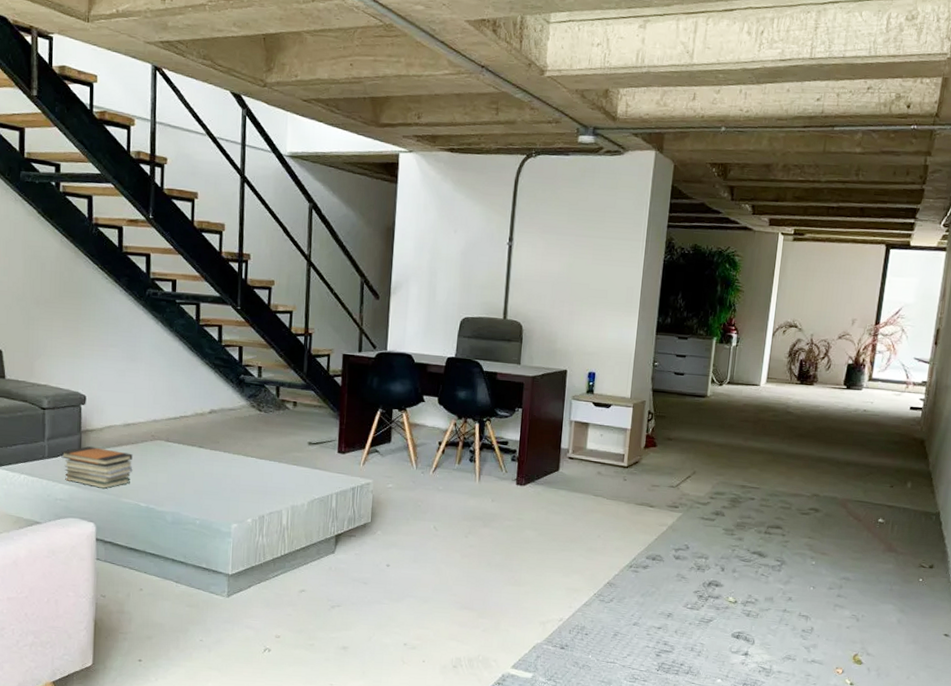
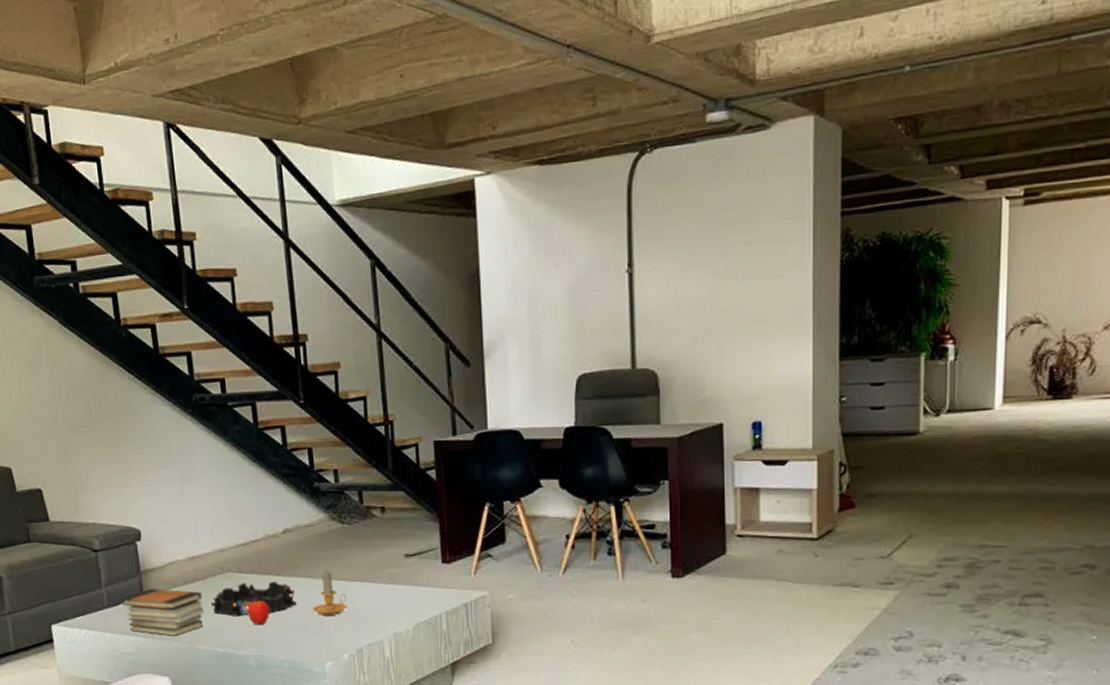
decorative bowl: none [140,450,213,478] -> present [211,582,297,617]
apple: none [170,466,190,488] -> present [247,600,270,625]
candle: none [225,448,256,486] -> present [312,570,347,616]

